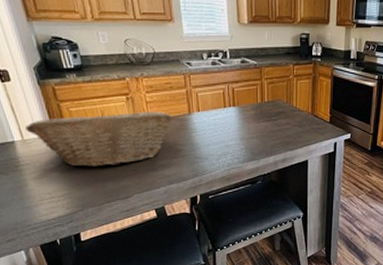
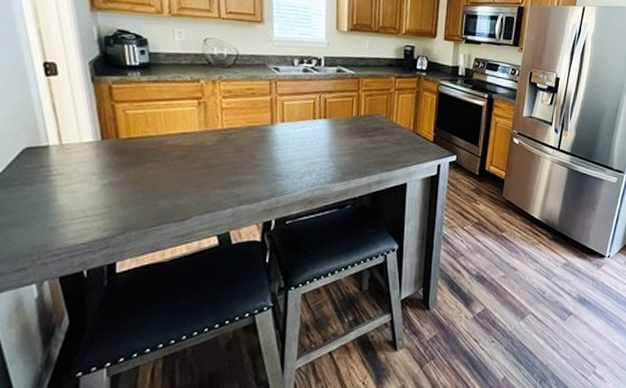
fruit basket: present [25,110,172,167] -> none [66,114,250,181]

